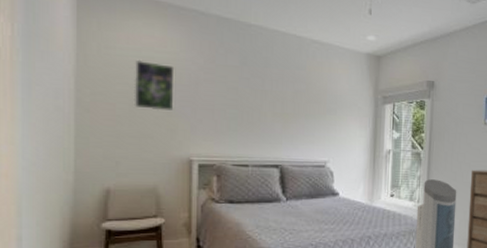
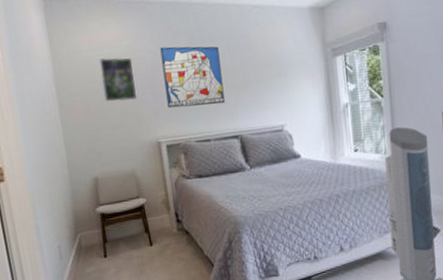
wall art: none [207,62,272,131] -> present [160,46,225,109]

